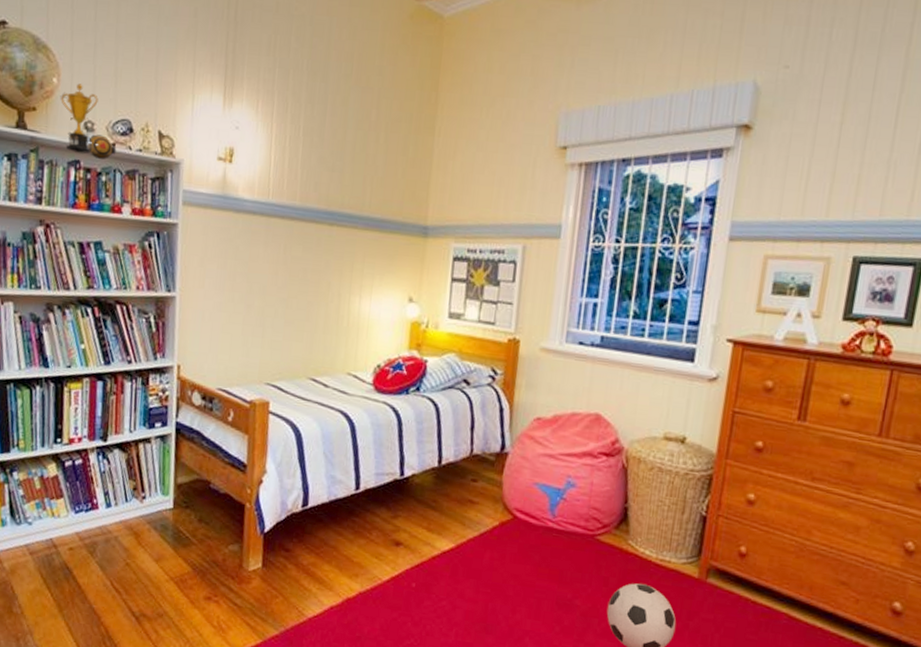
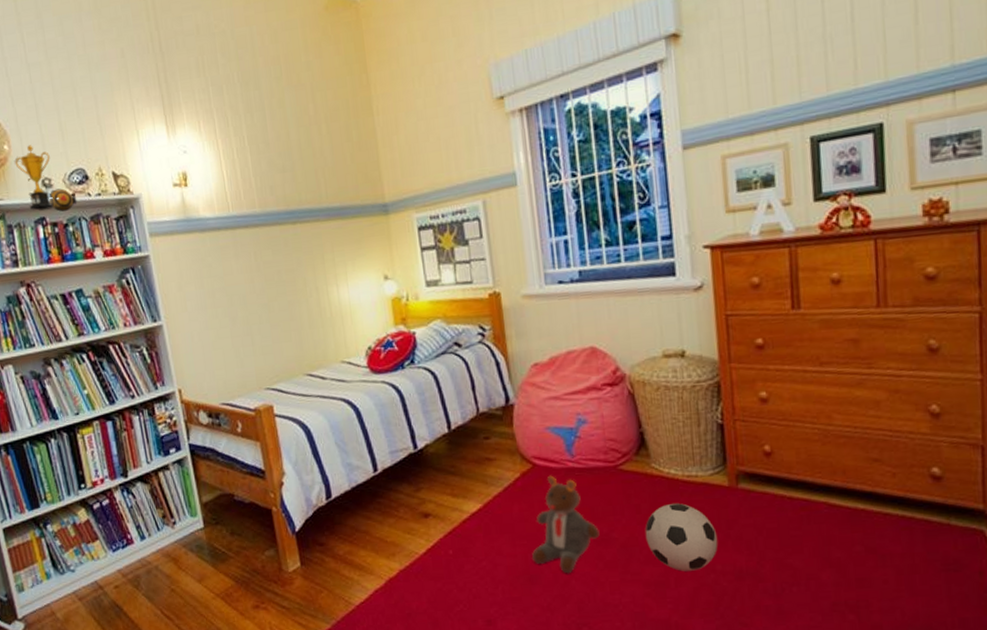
teddy bear: none [491,530,564,630] -> present [531,475,600,573]

